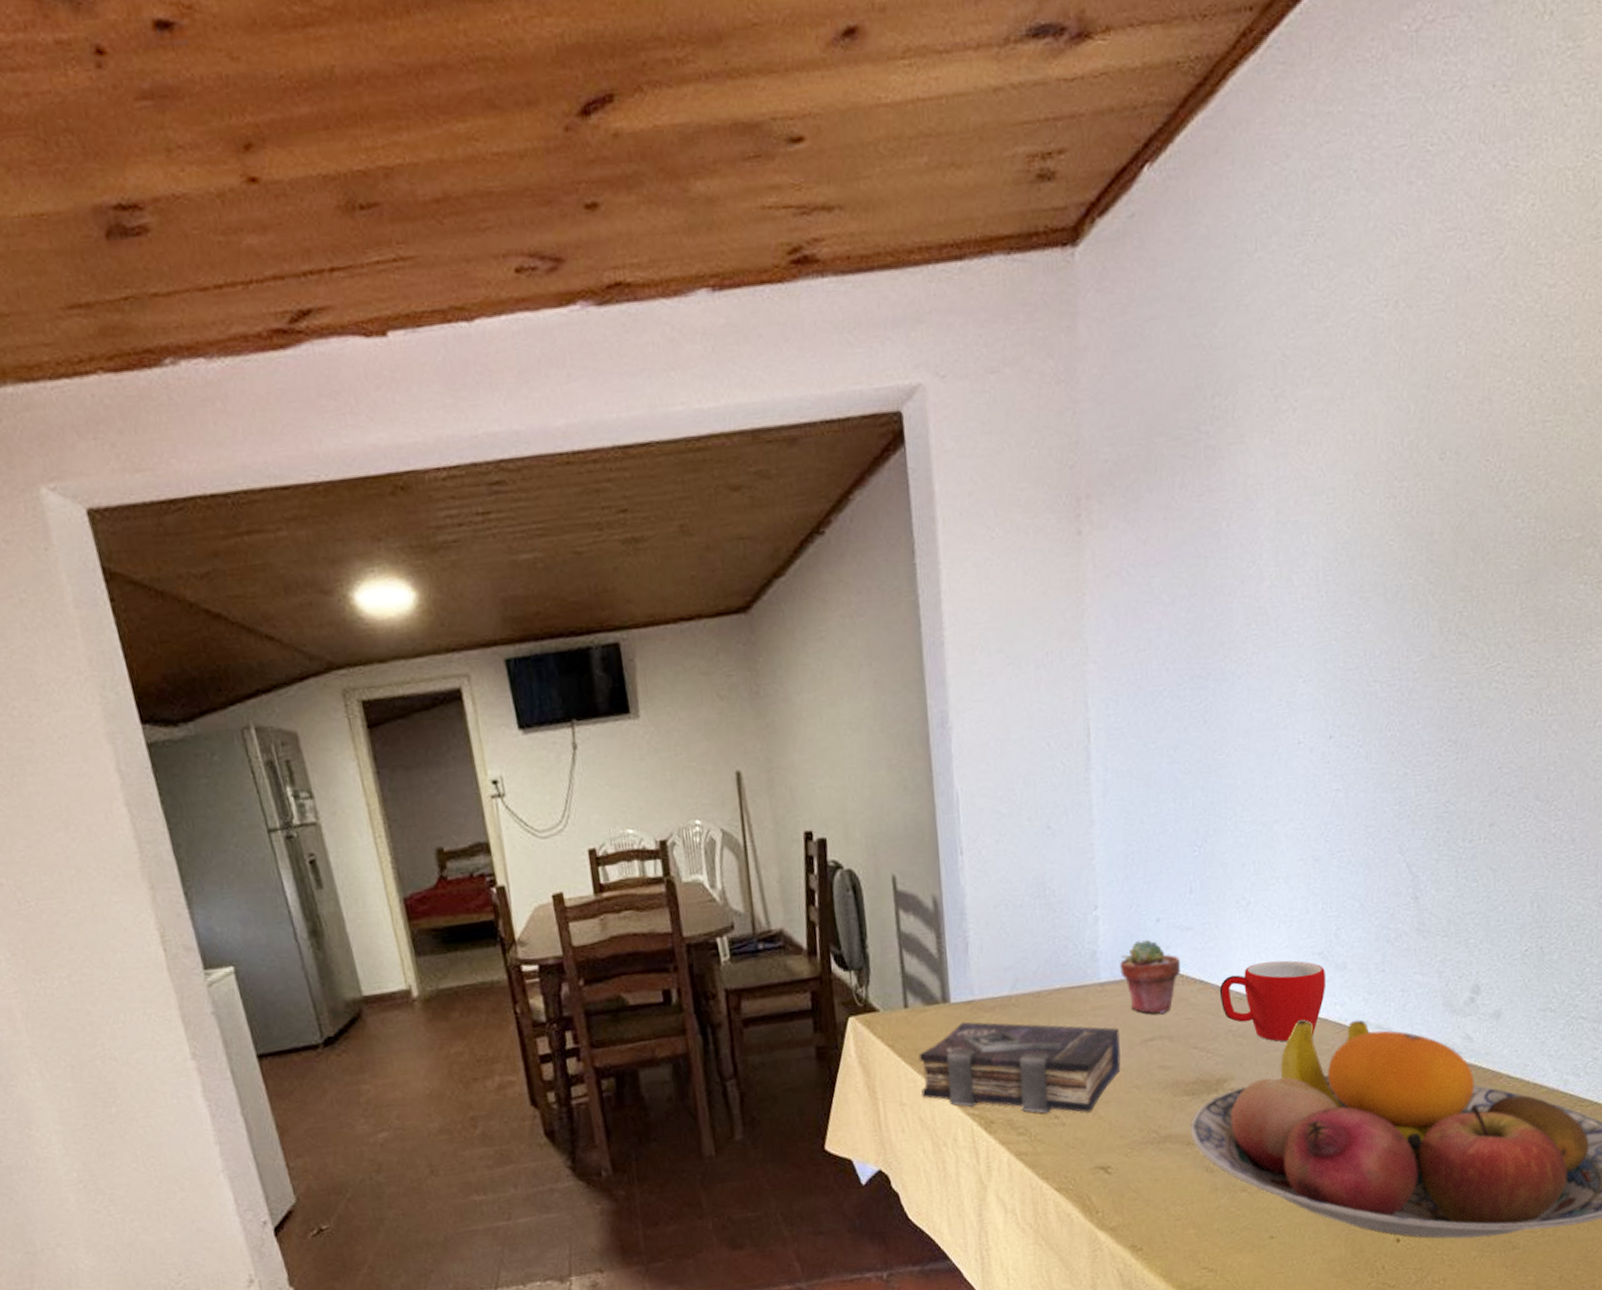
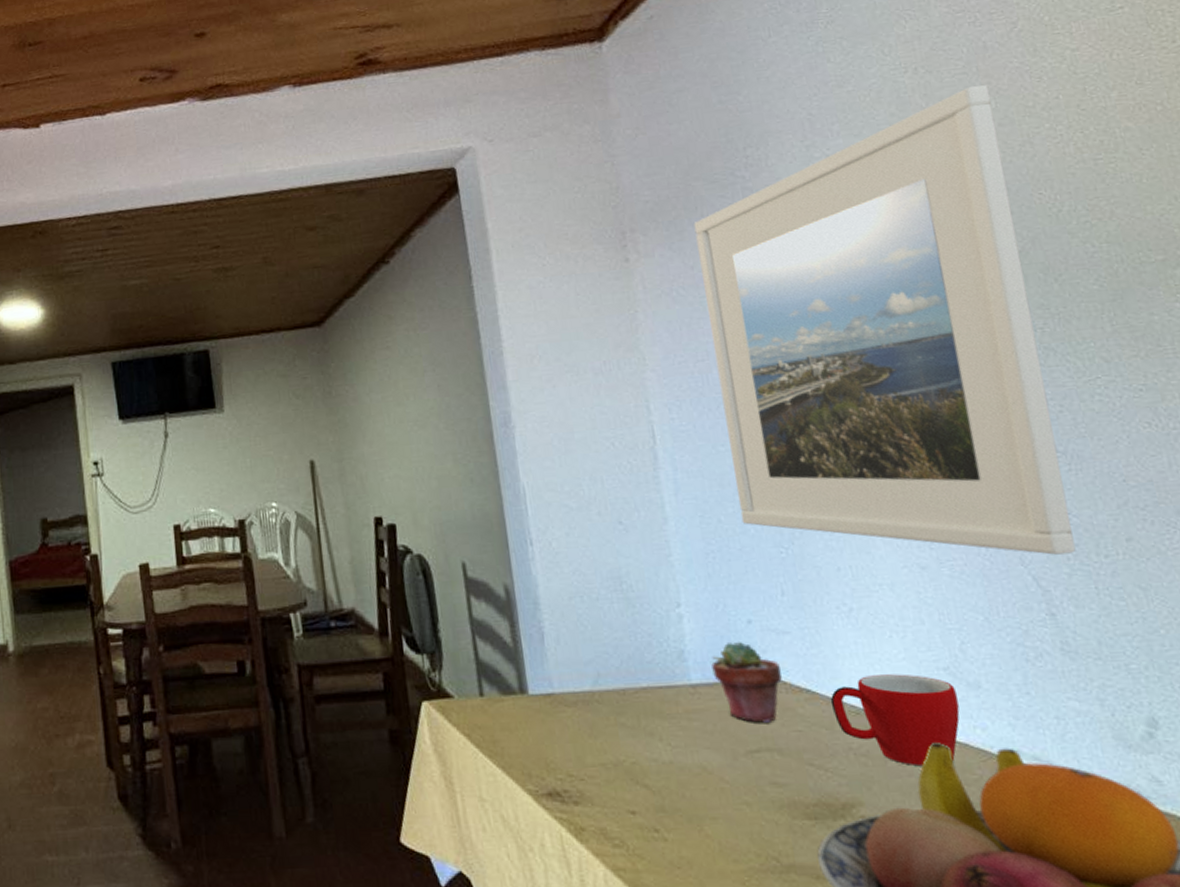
book: present [918,1021,1121,1114] -> none [497,715,726,829]
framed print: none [1151,326,1463,842] -> present [693,85,1076,555]

